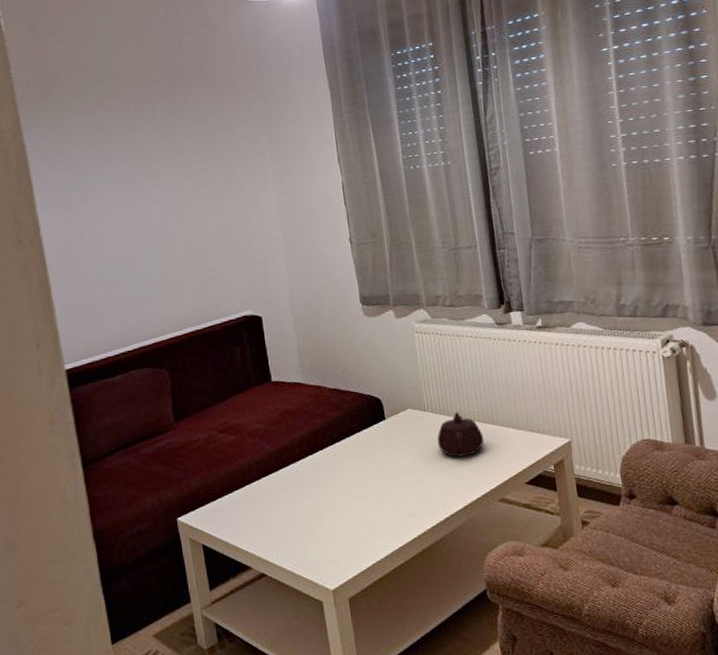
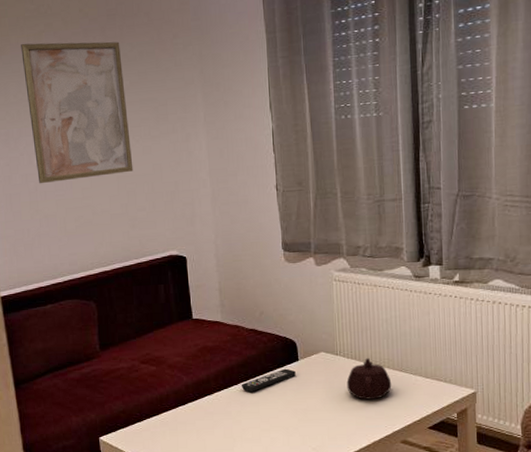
wall art: none [82,103,203,249] -> present [21,41,134,184]
remote control: none [326,428,384,457] -> present [241,368,296,392]

